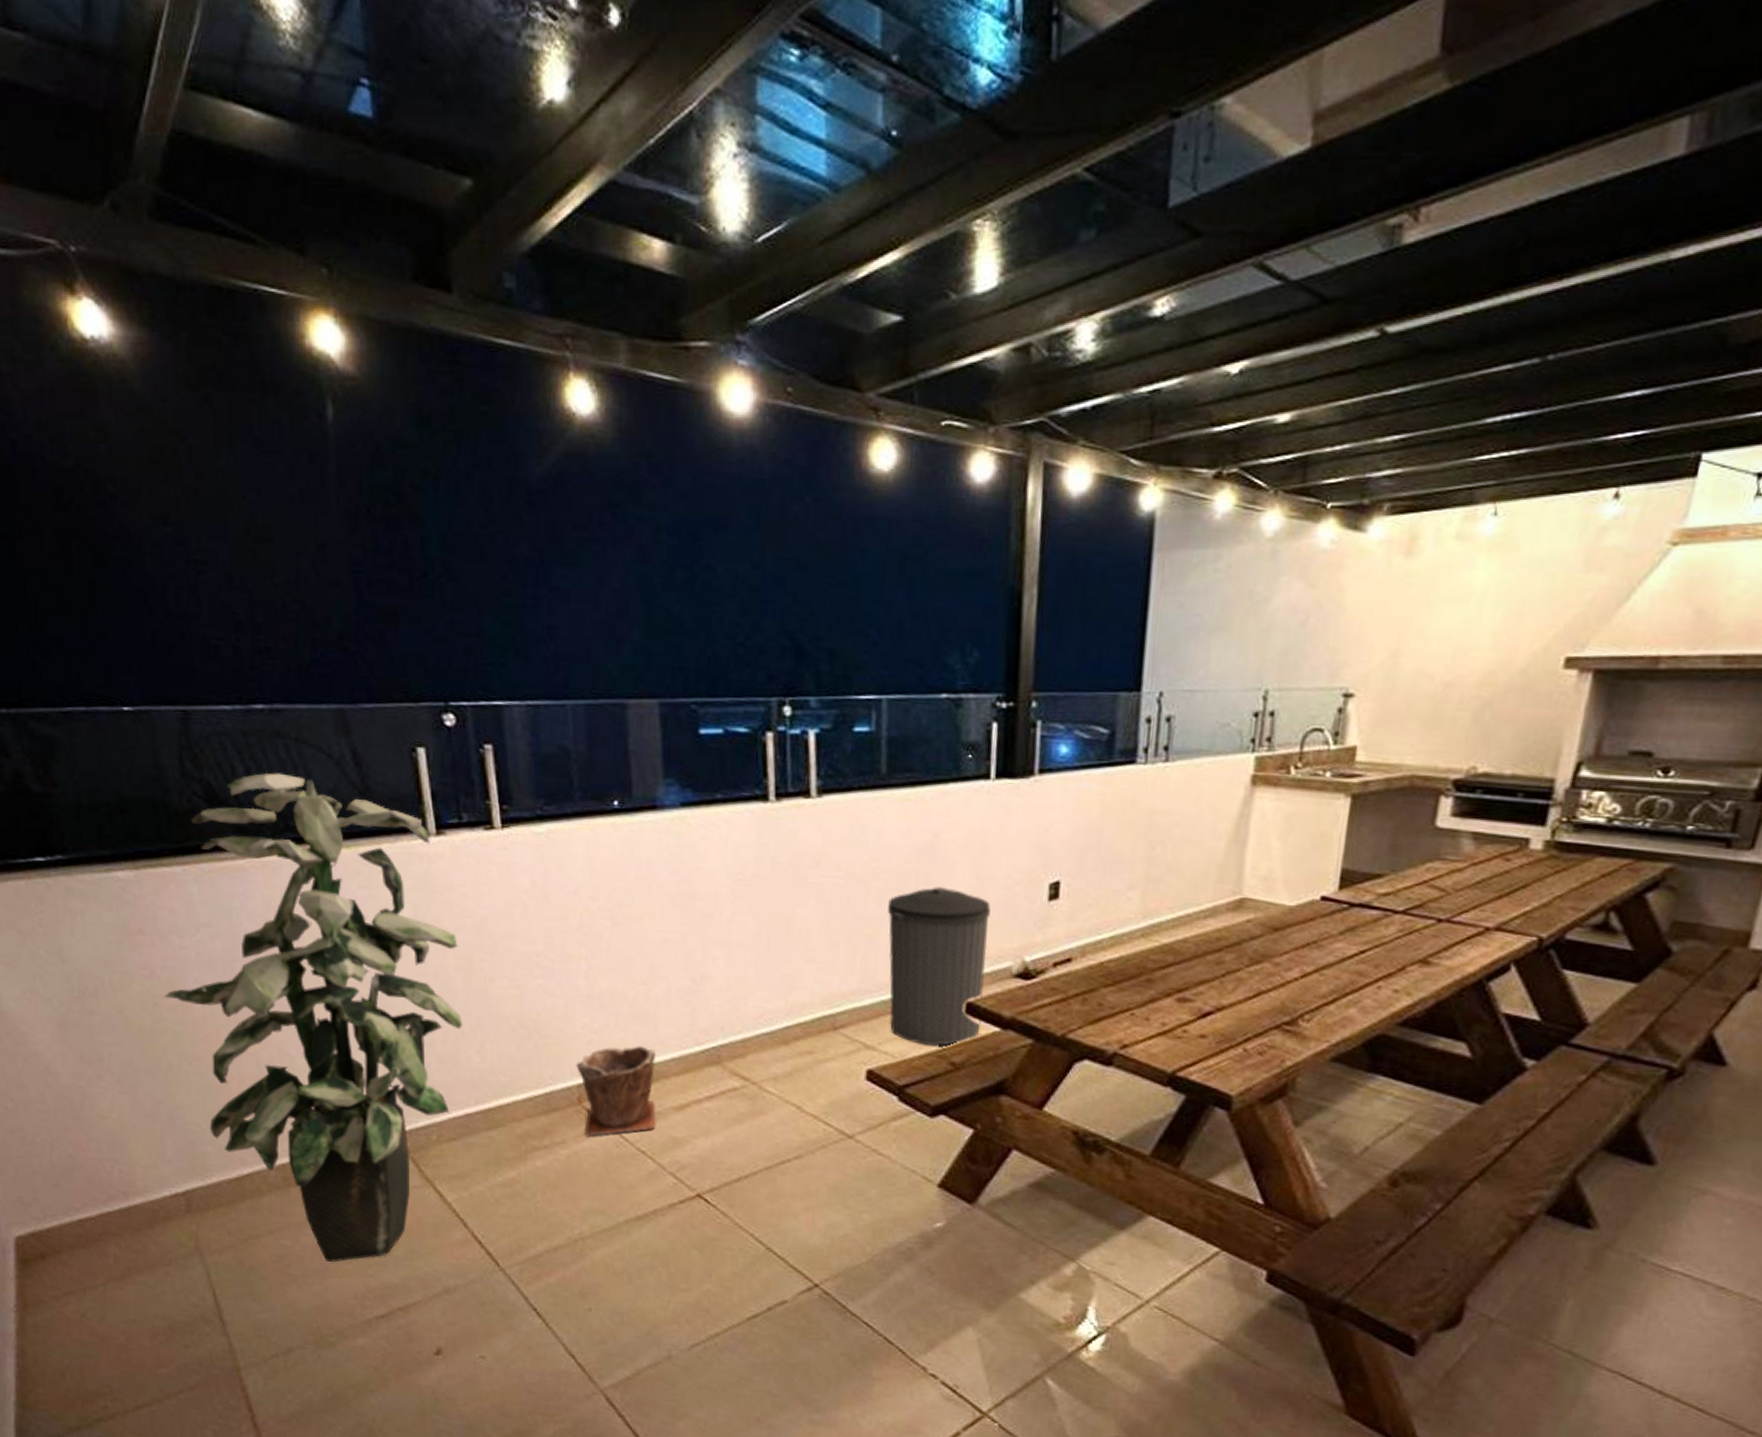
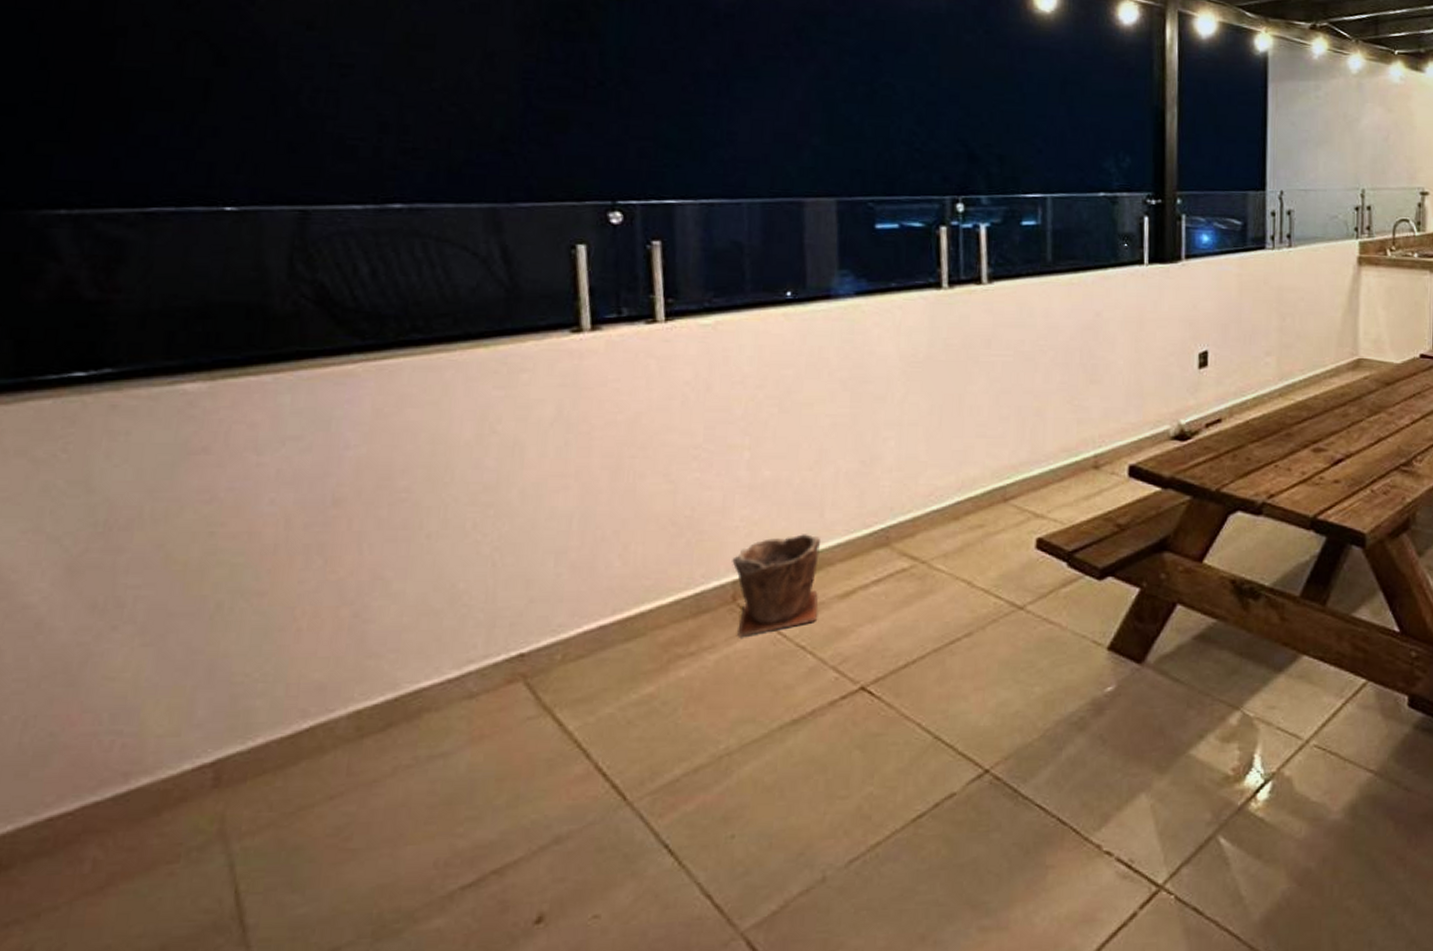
indoor plant: present [163,773,463,1262] -> none [224,272,606,825]
trash can: present [888,887,991,1046] -> none [1055,360,1148,509]

